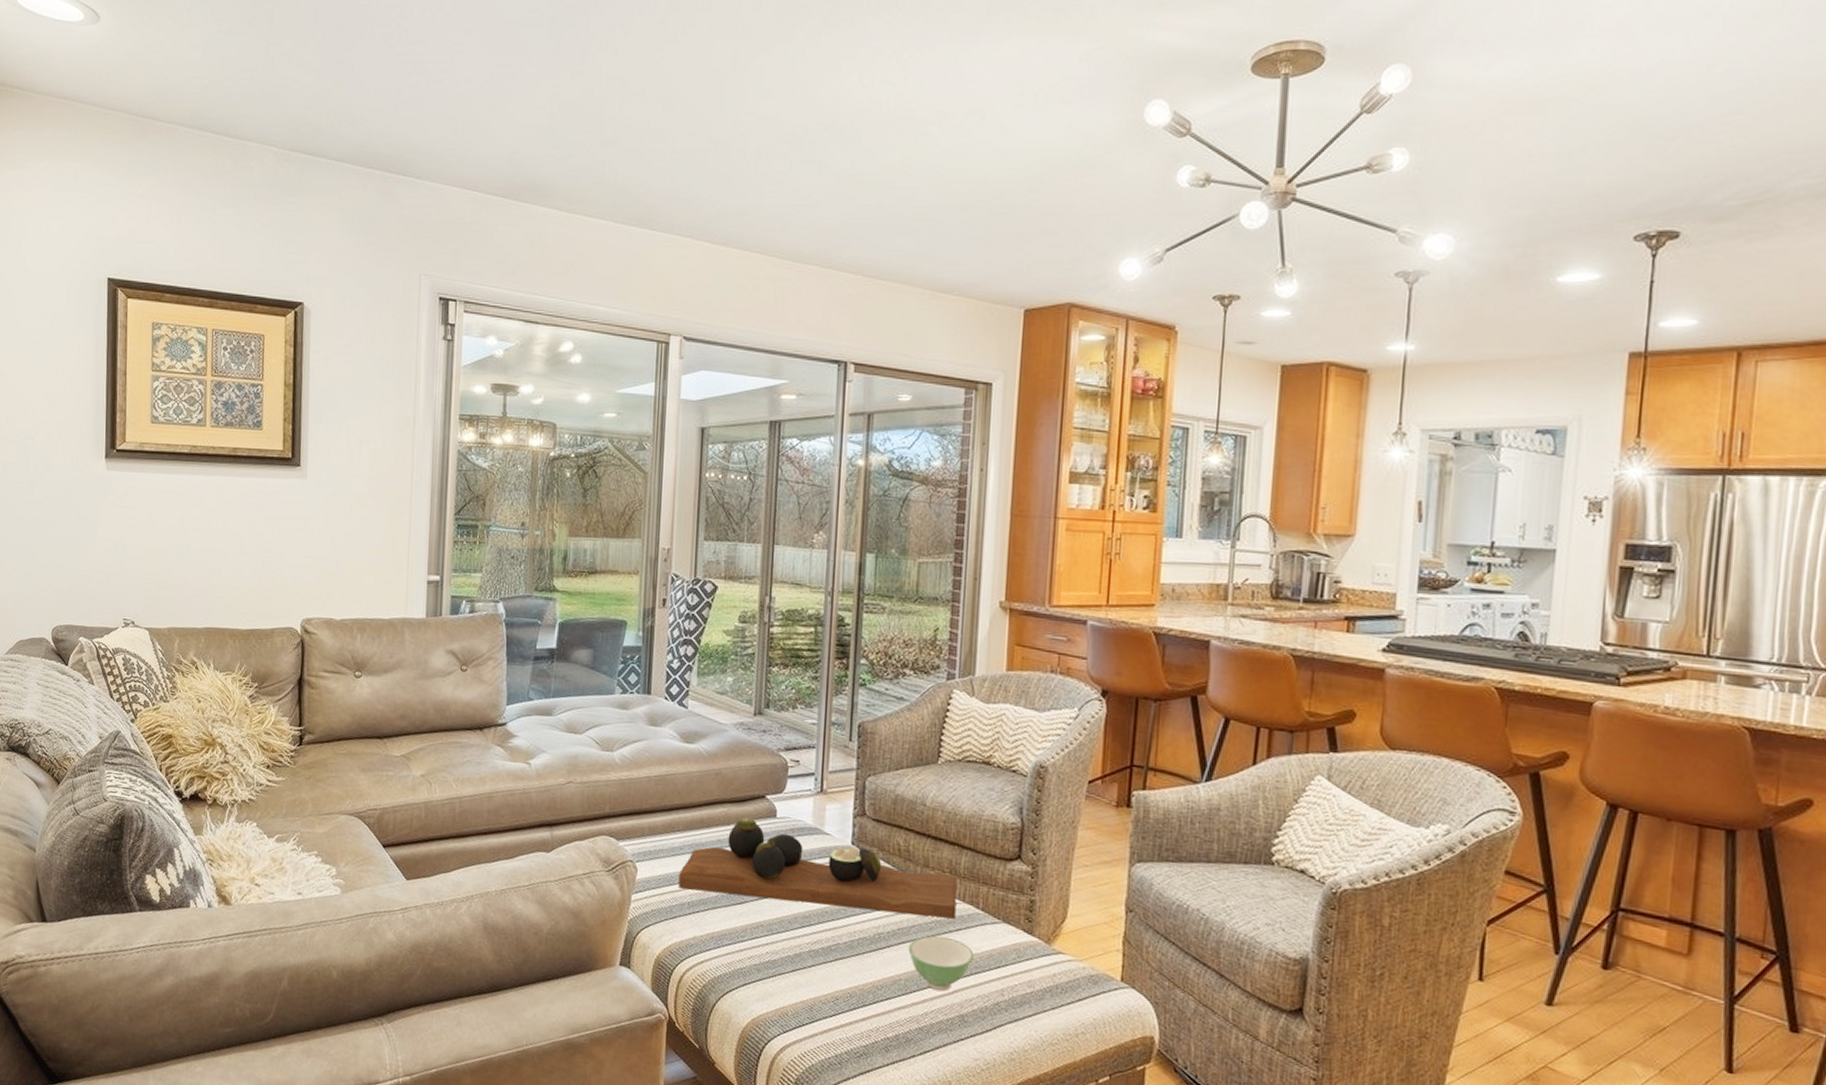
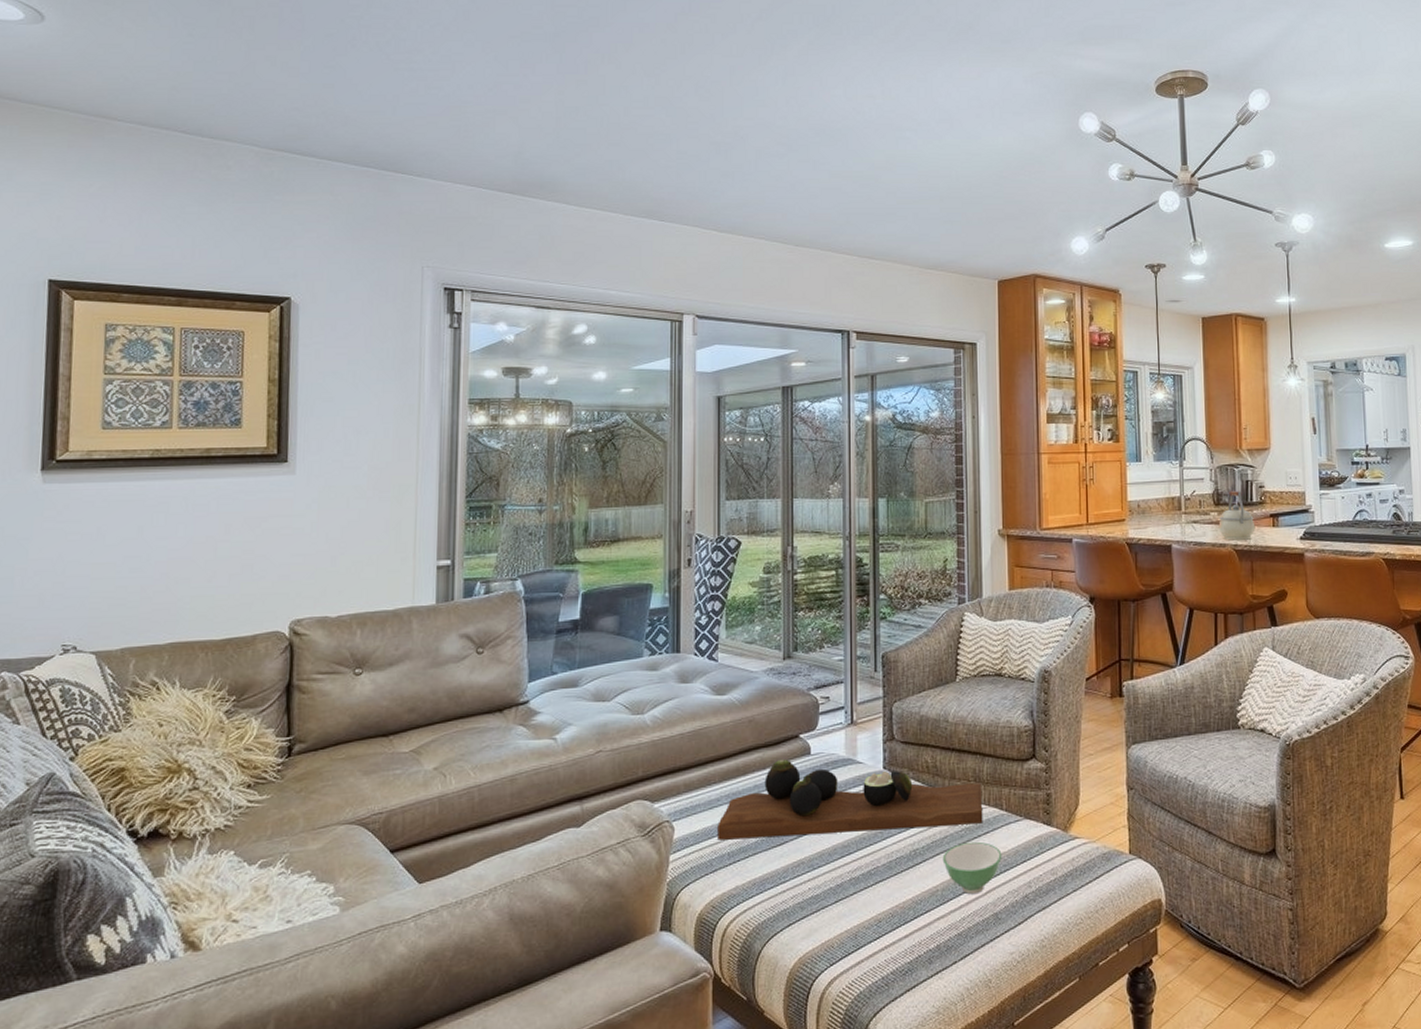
kettle: none [1273,582,1323,645] -> present [1218,490,1256,540]

